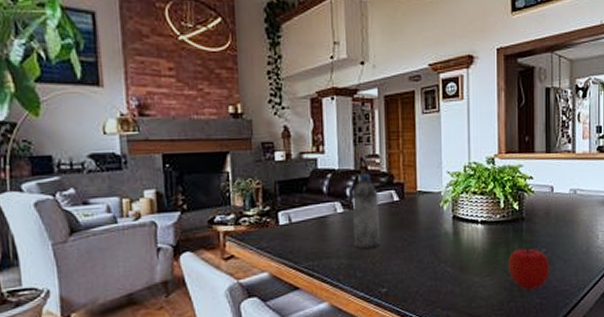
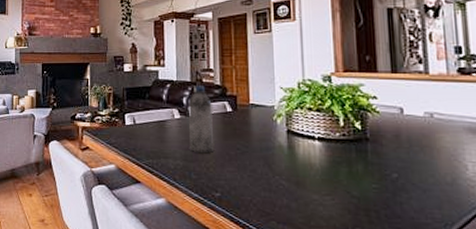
fruit: present [508,247,550,290] -> none [351,169,405,218]

